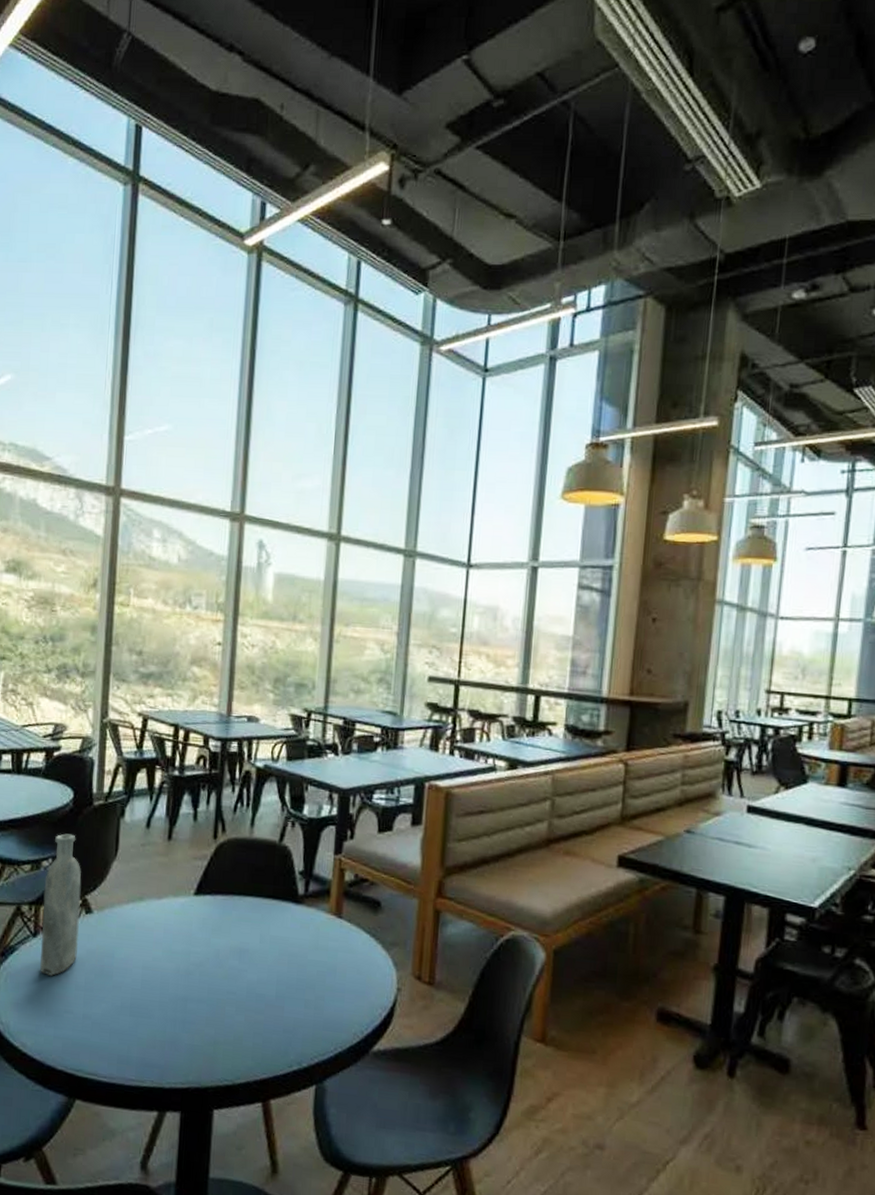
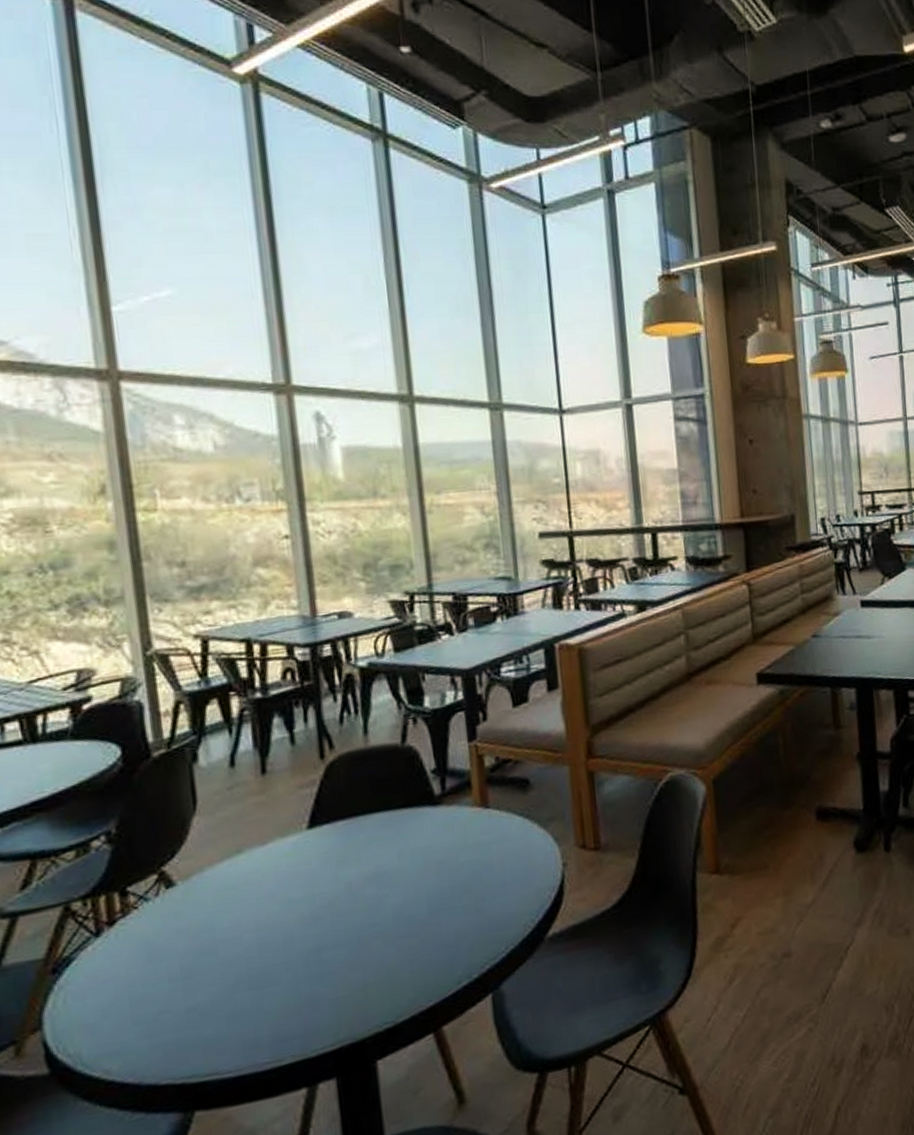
bottle: present [39,833,82,977] -> none [99,798,164,978]

